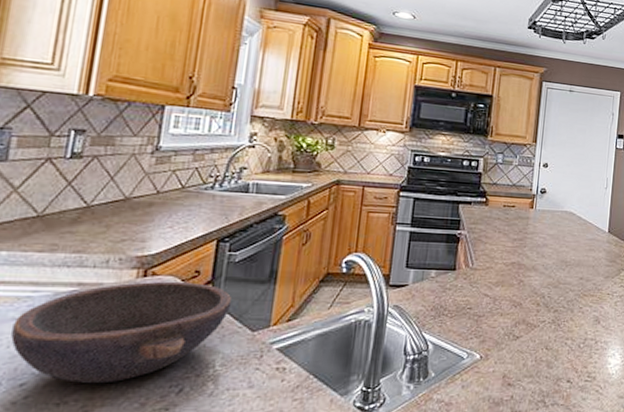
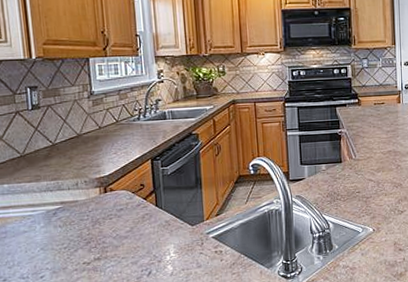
bowl: present [11,281,232,384] -> none [25,193,172,273]

